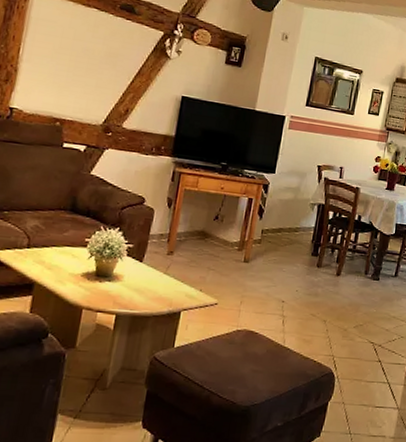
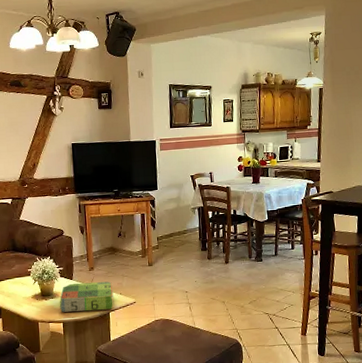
board game: none [117,266,193,308] -> present [60,281,115,312]

